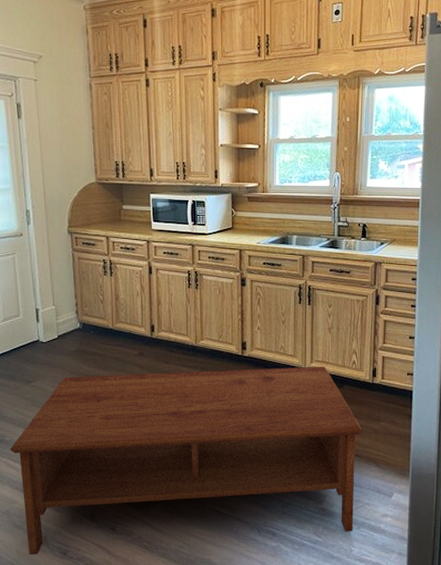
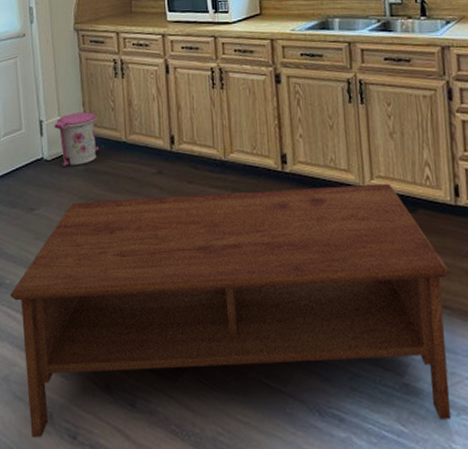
trash can: none [49,303,90,348] -> present [54,112,100,167]

